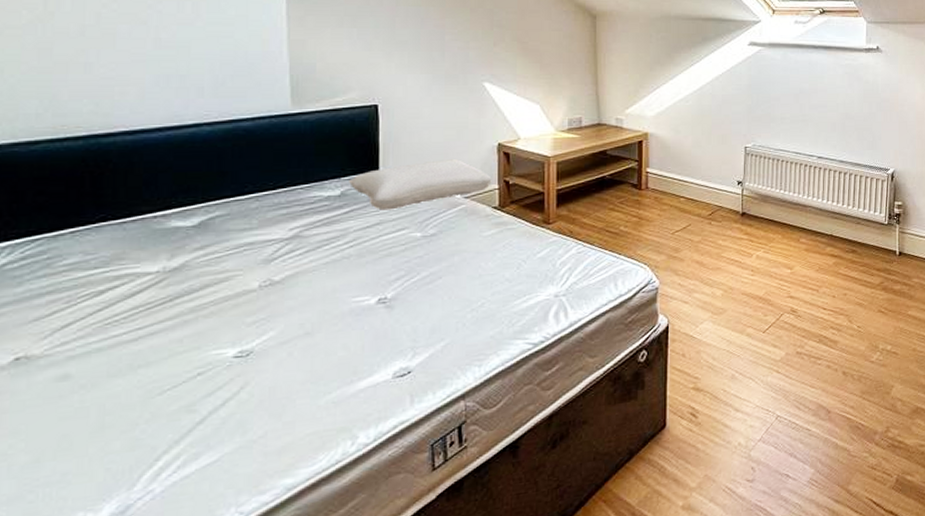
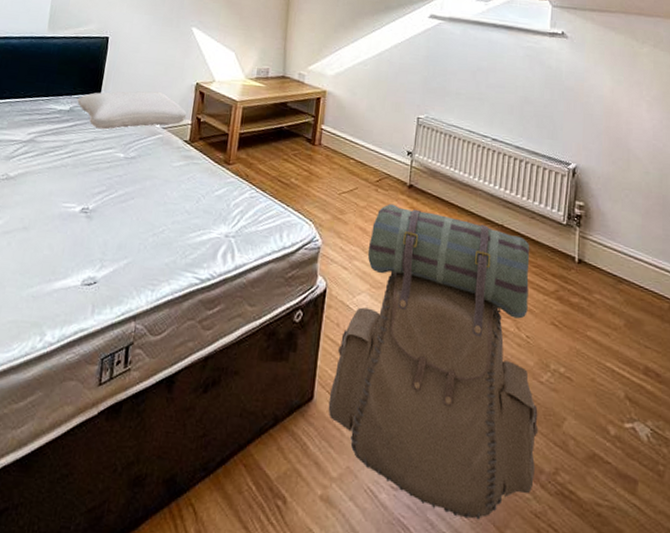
backpack: none [681,233,872,488] -> present [328,203,539,520]

